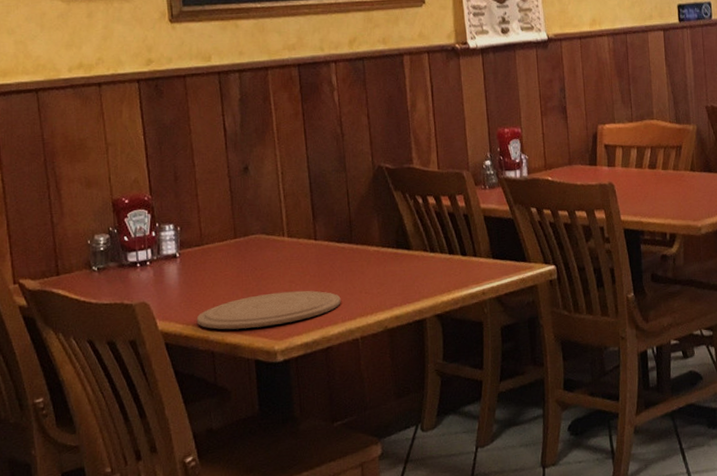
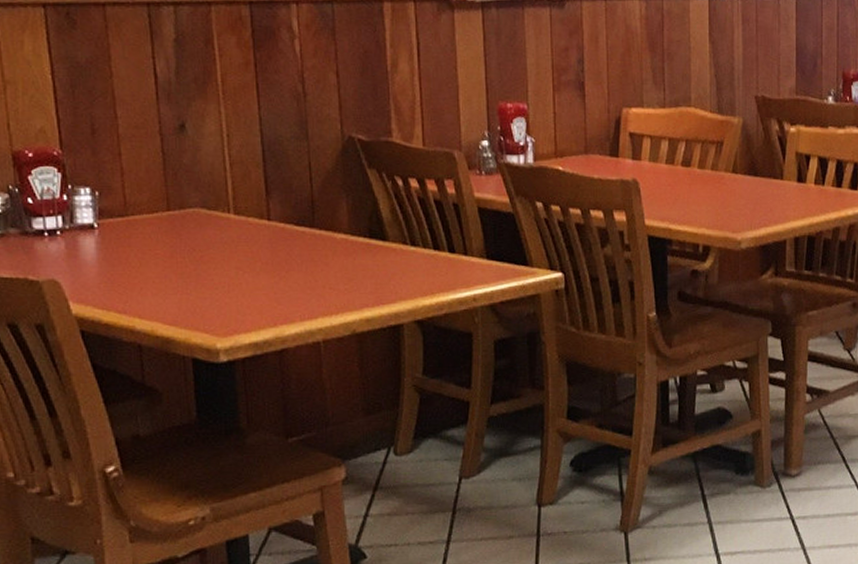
plate: present [196,290,341,330] -> none [119,280,300,320]

